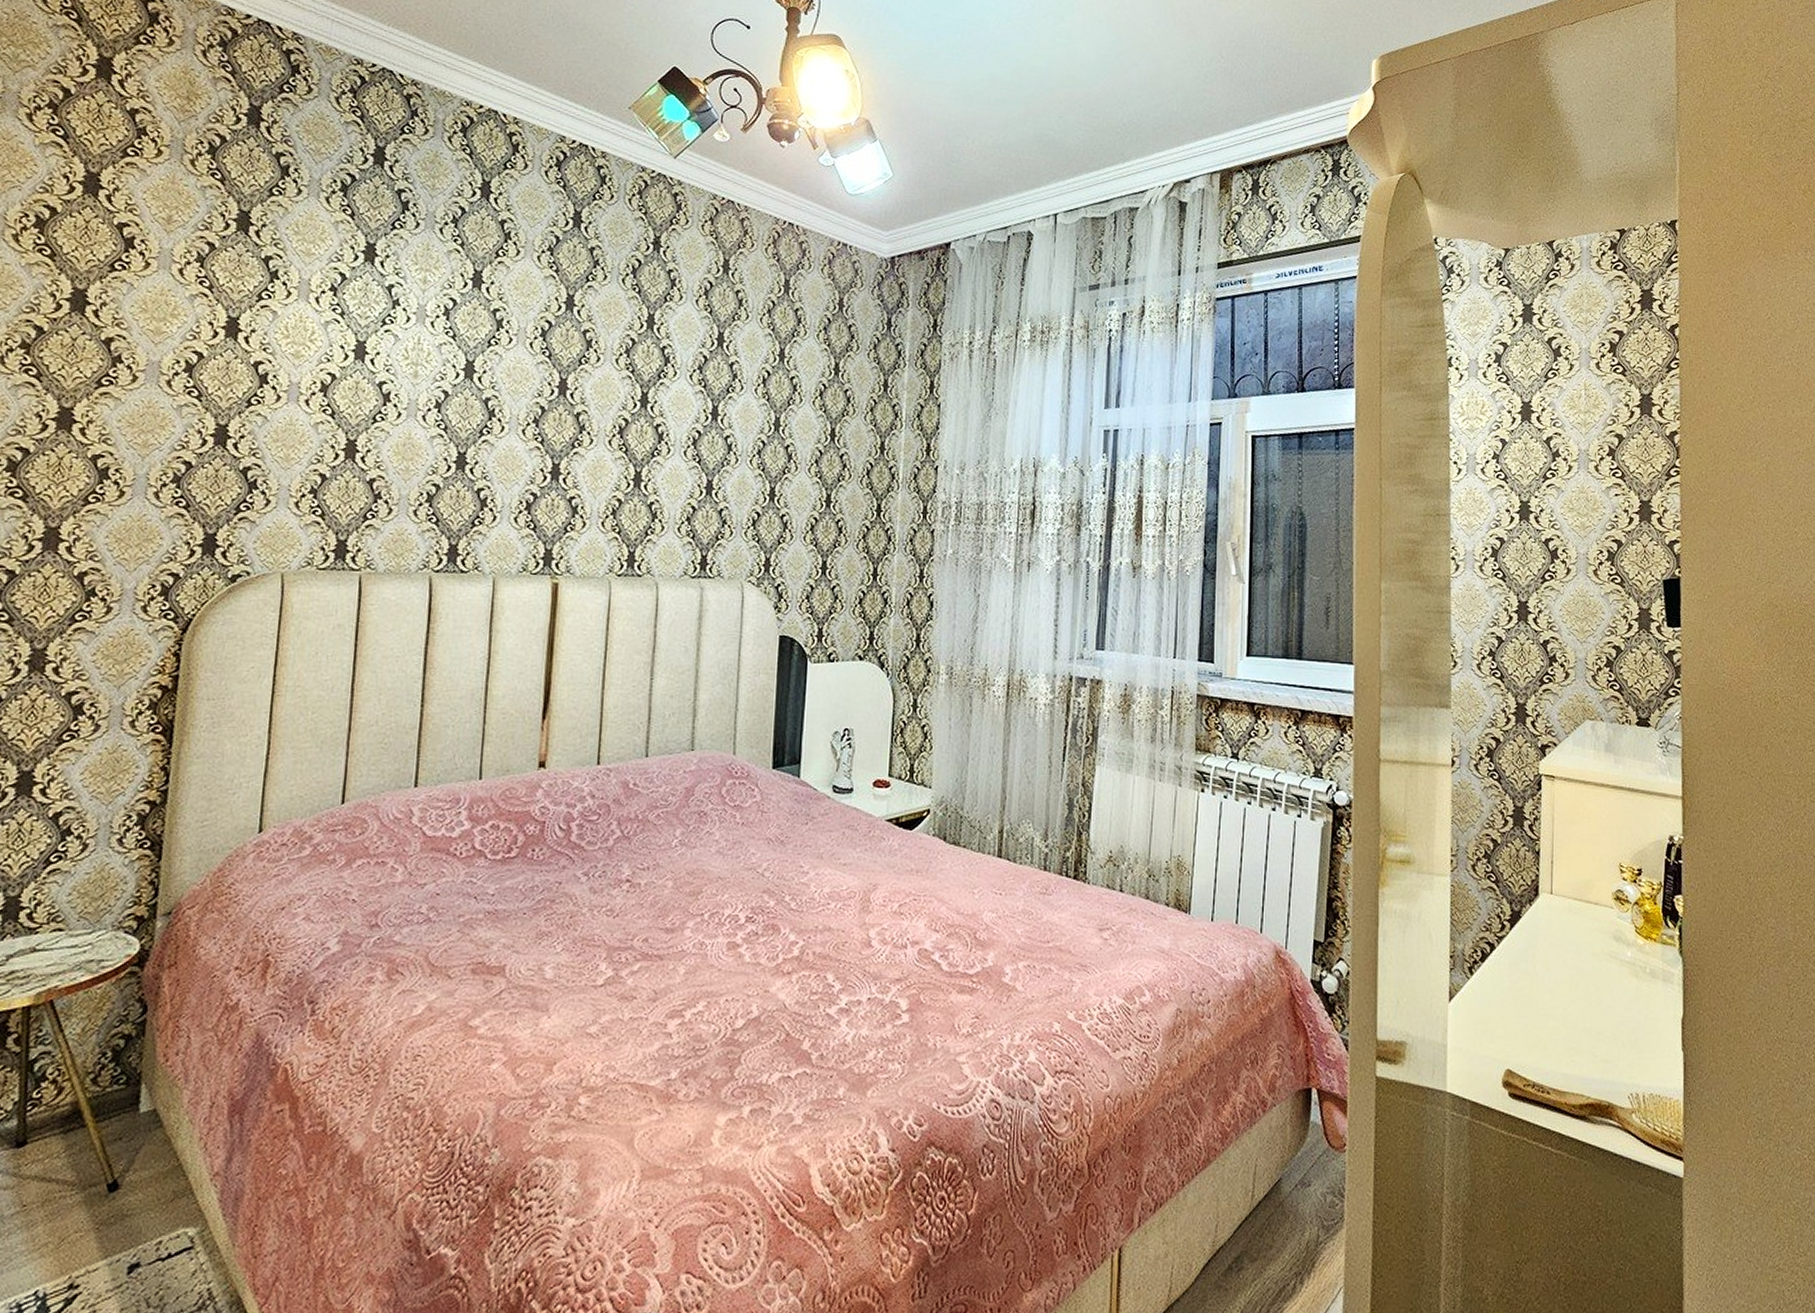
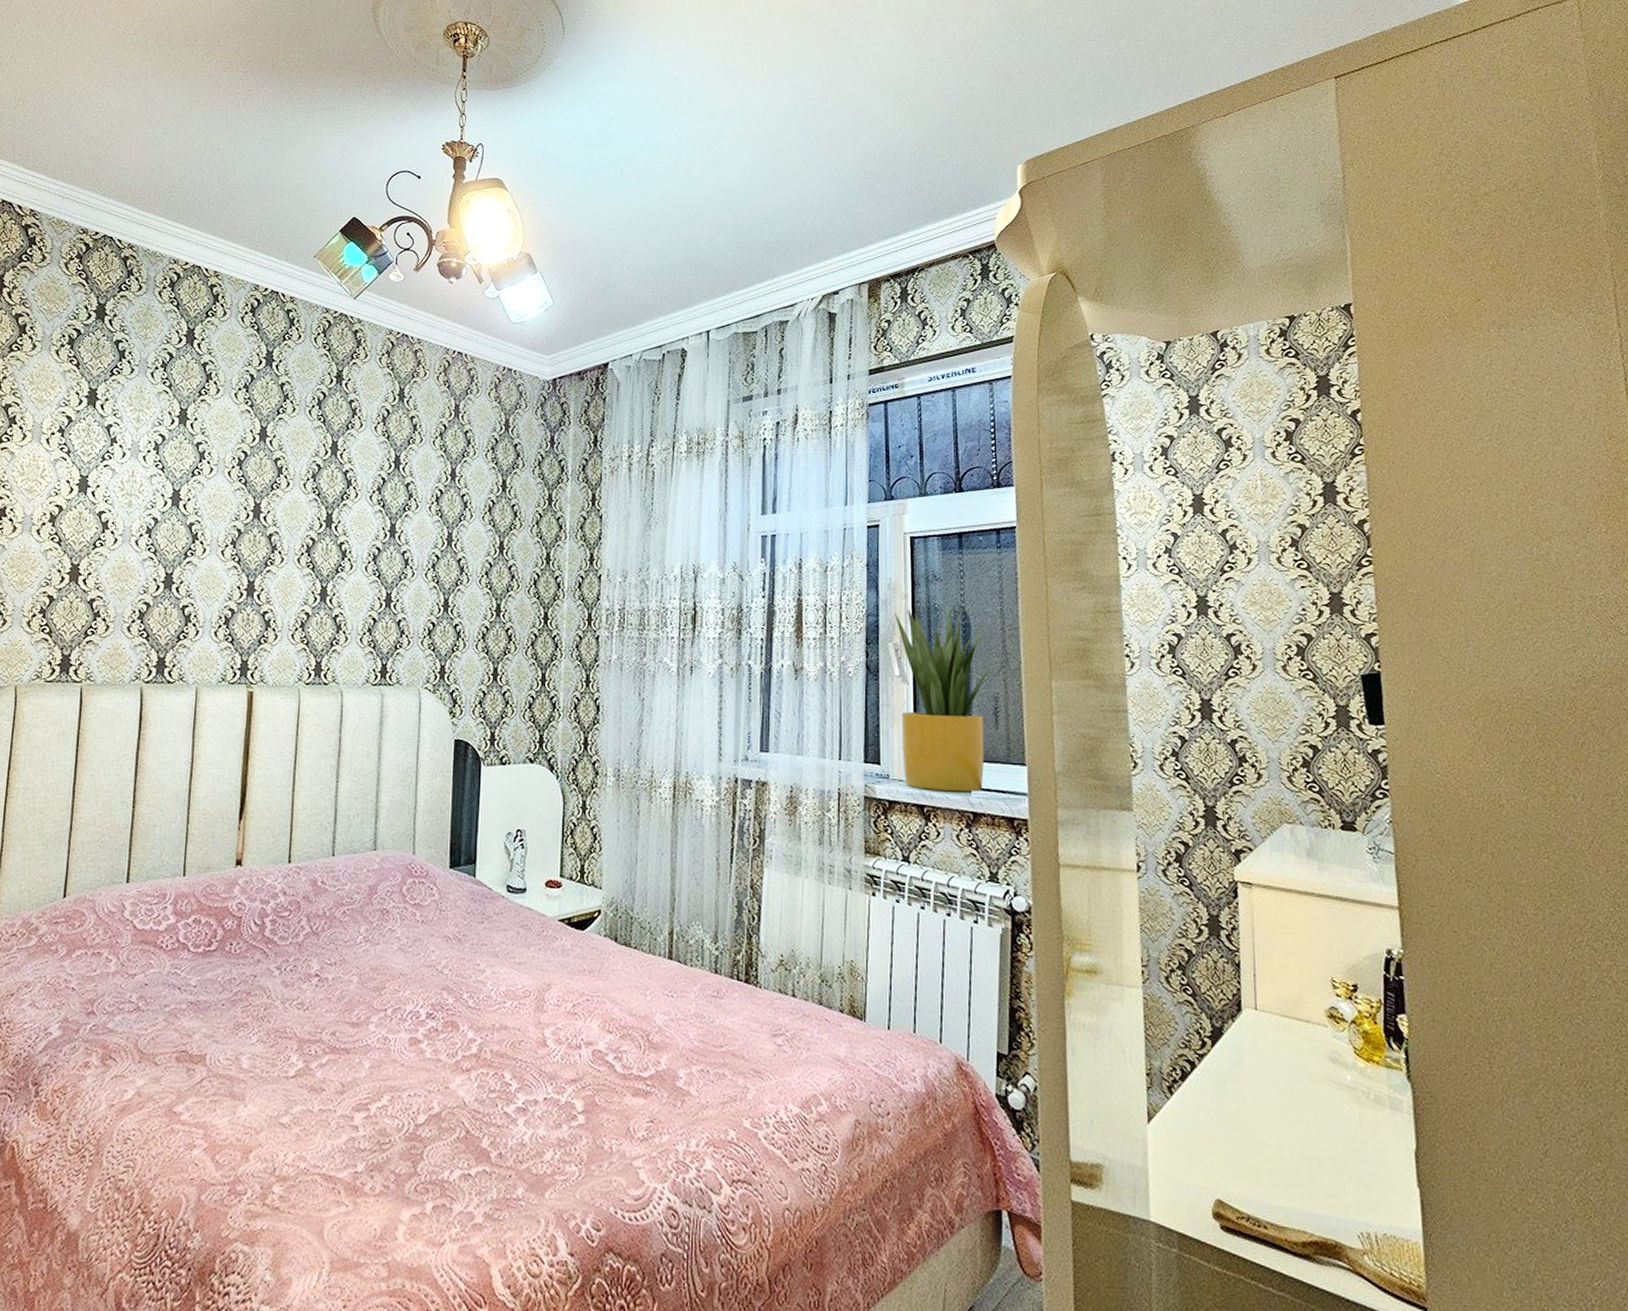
planter: none [1234,506,1334,691] -> present [895,606,1000,793]

